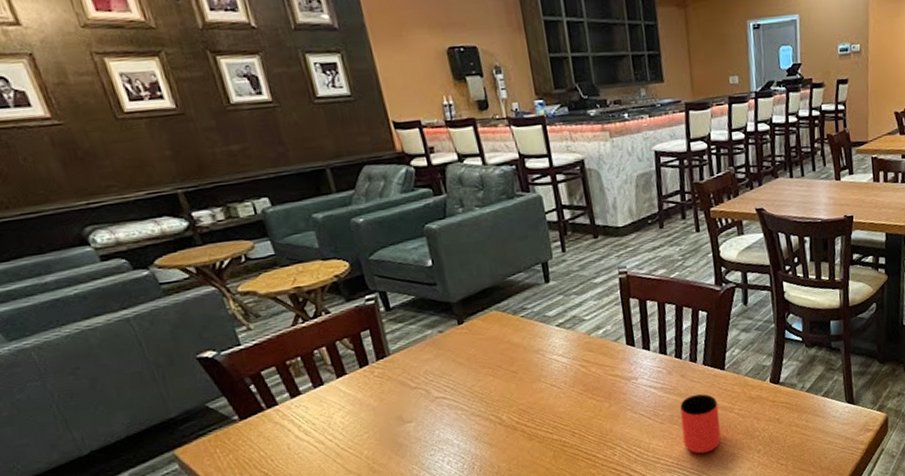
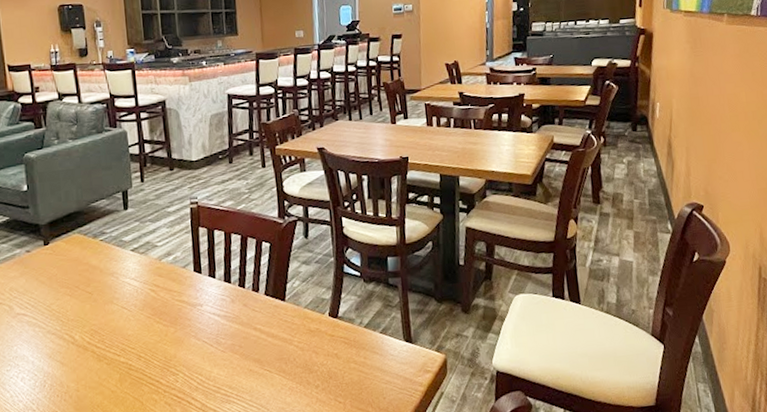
cup: present [680,393,721,454] -> none [241,324,280,386]

